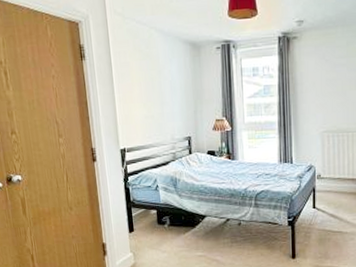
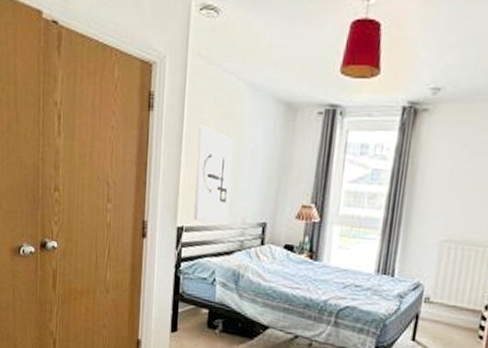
wall art: none [125,67,160,142] -> present [193,125,234,224]

